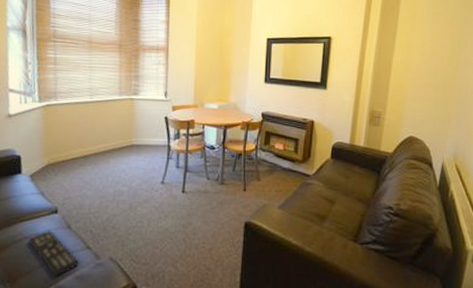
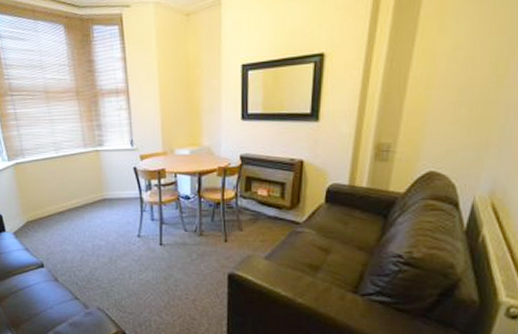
remote control: present [29,230,79,278] -> none [23,282,71,324]

